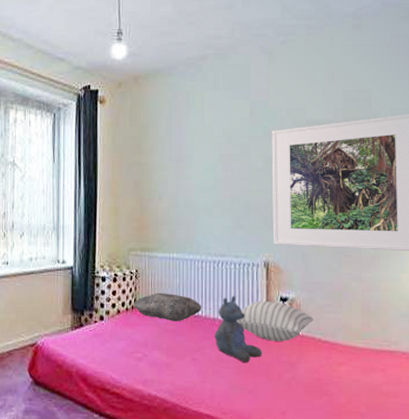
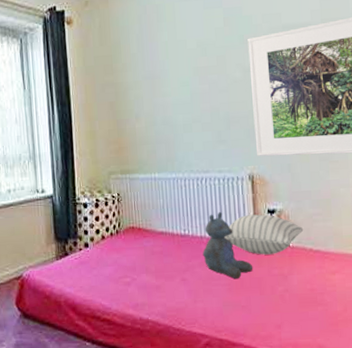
cushion: present [134,292,202,322] -> none [118,214,188,243]

